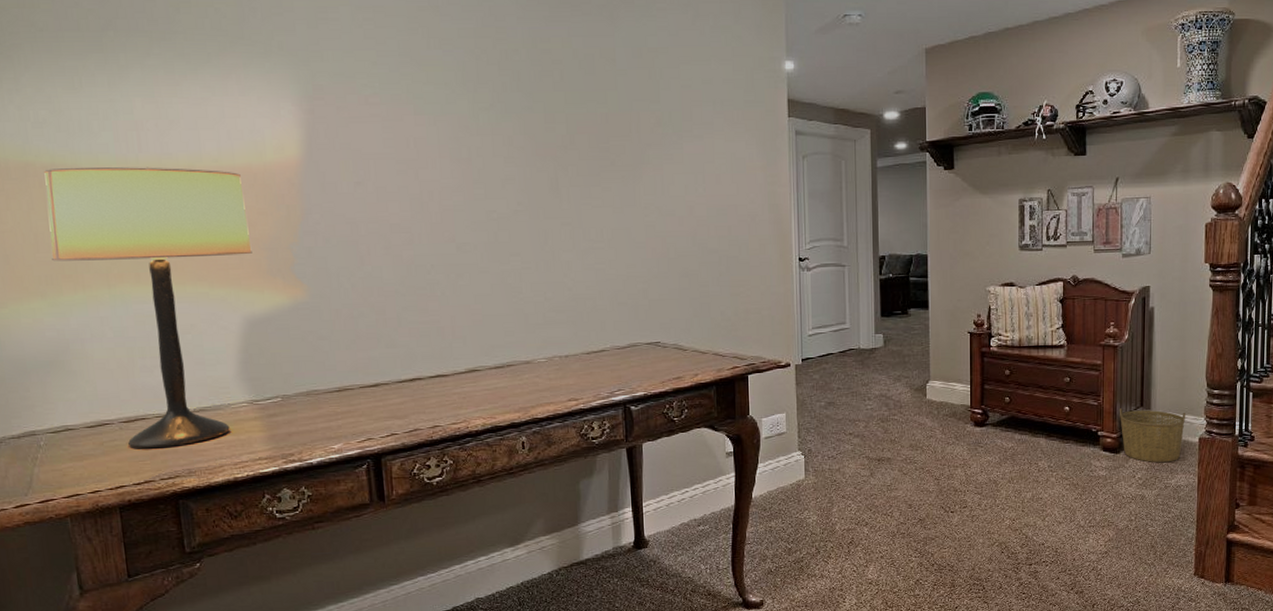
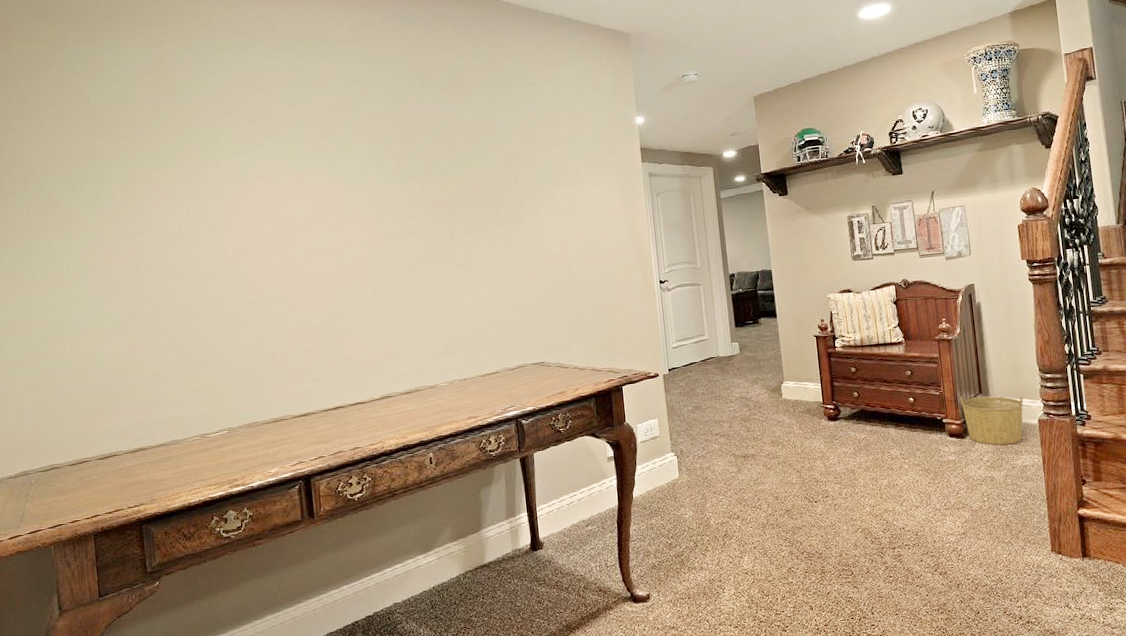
table lamp: present [44,167,252,449] -> none [44,242,205,482]

